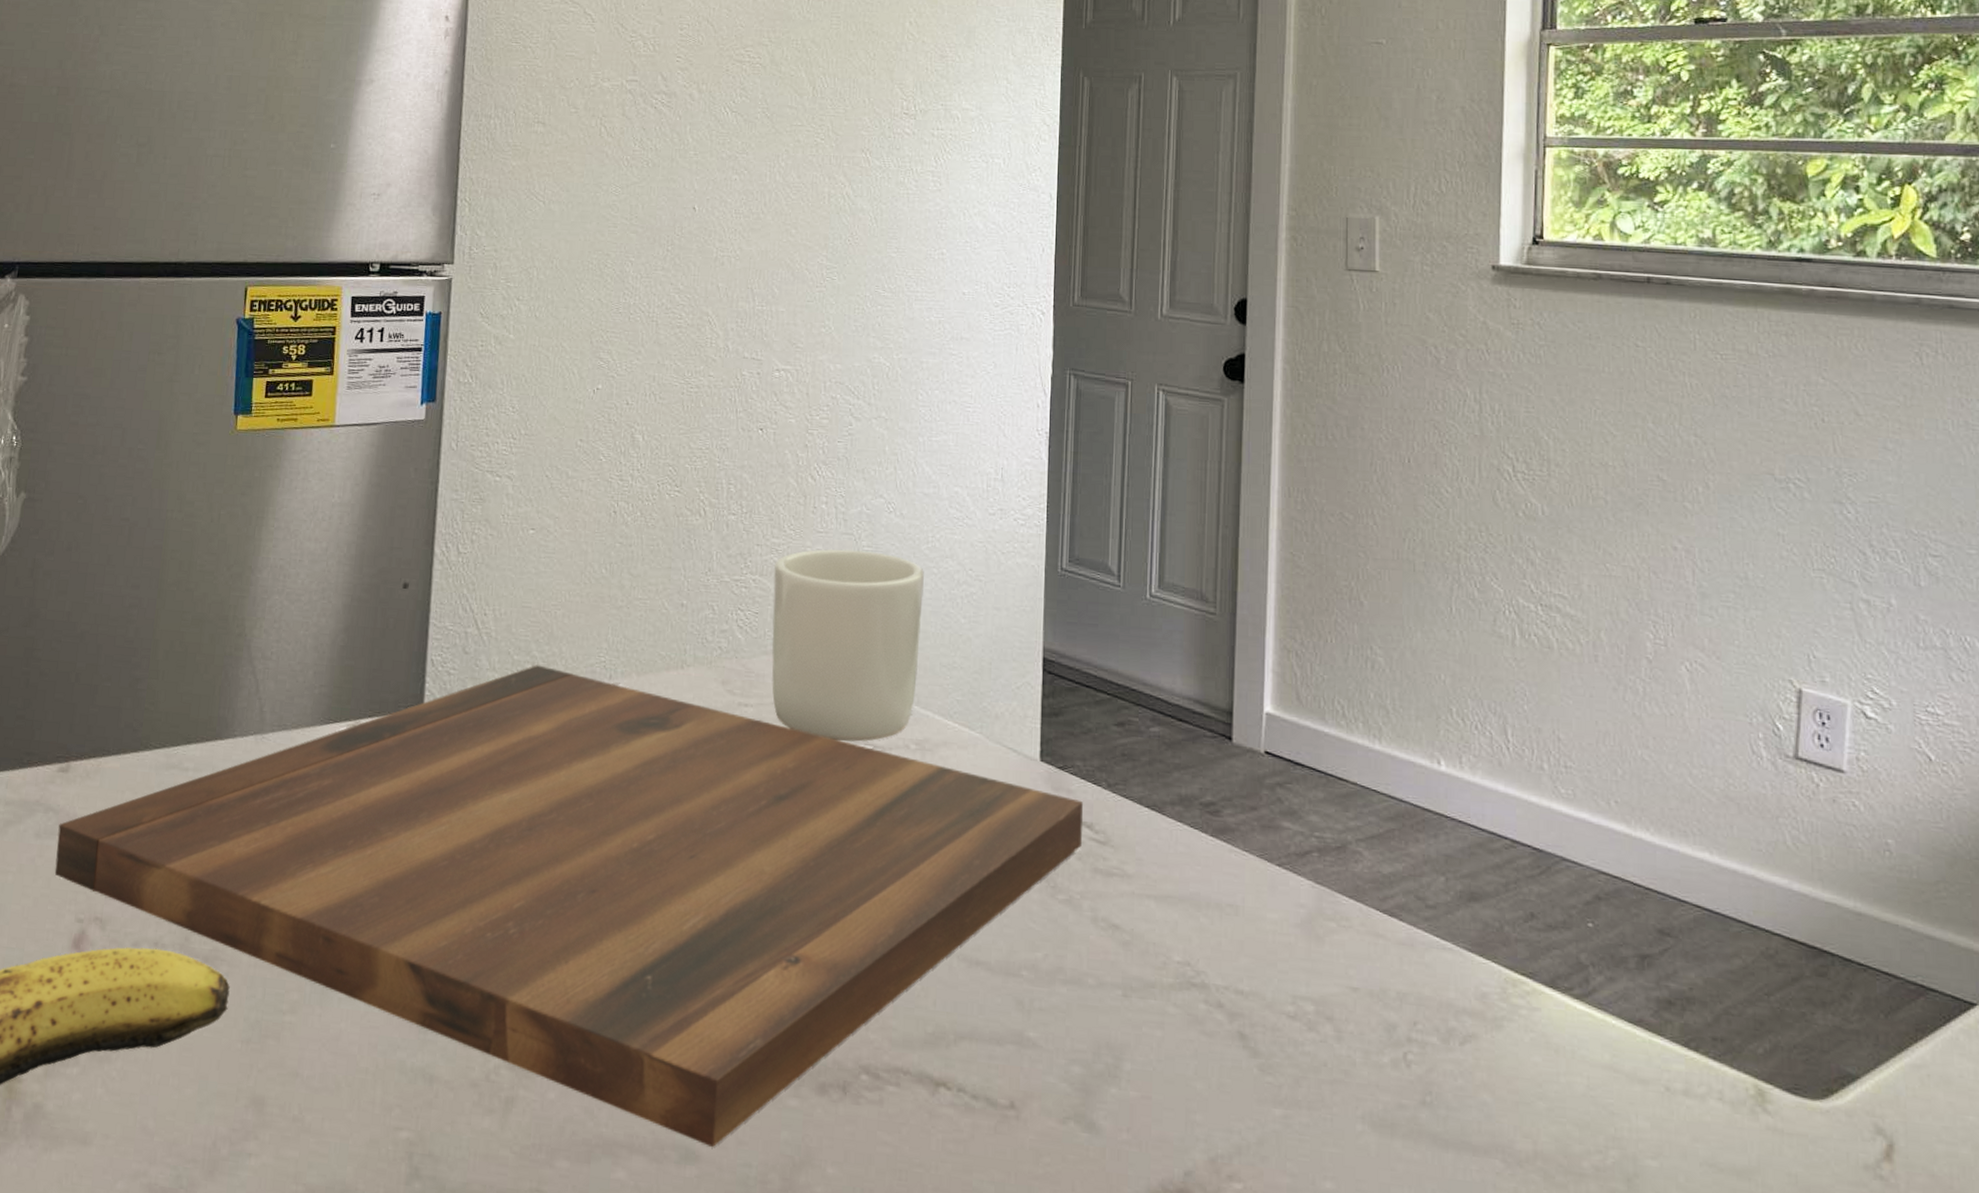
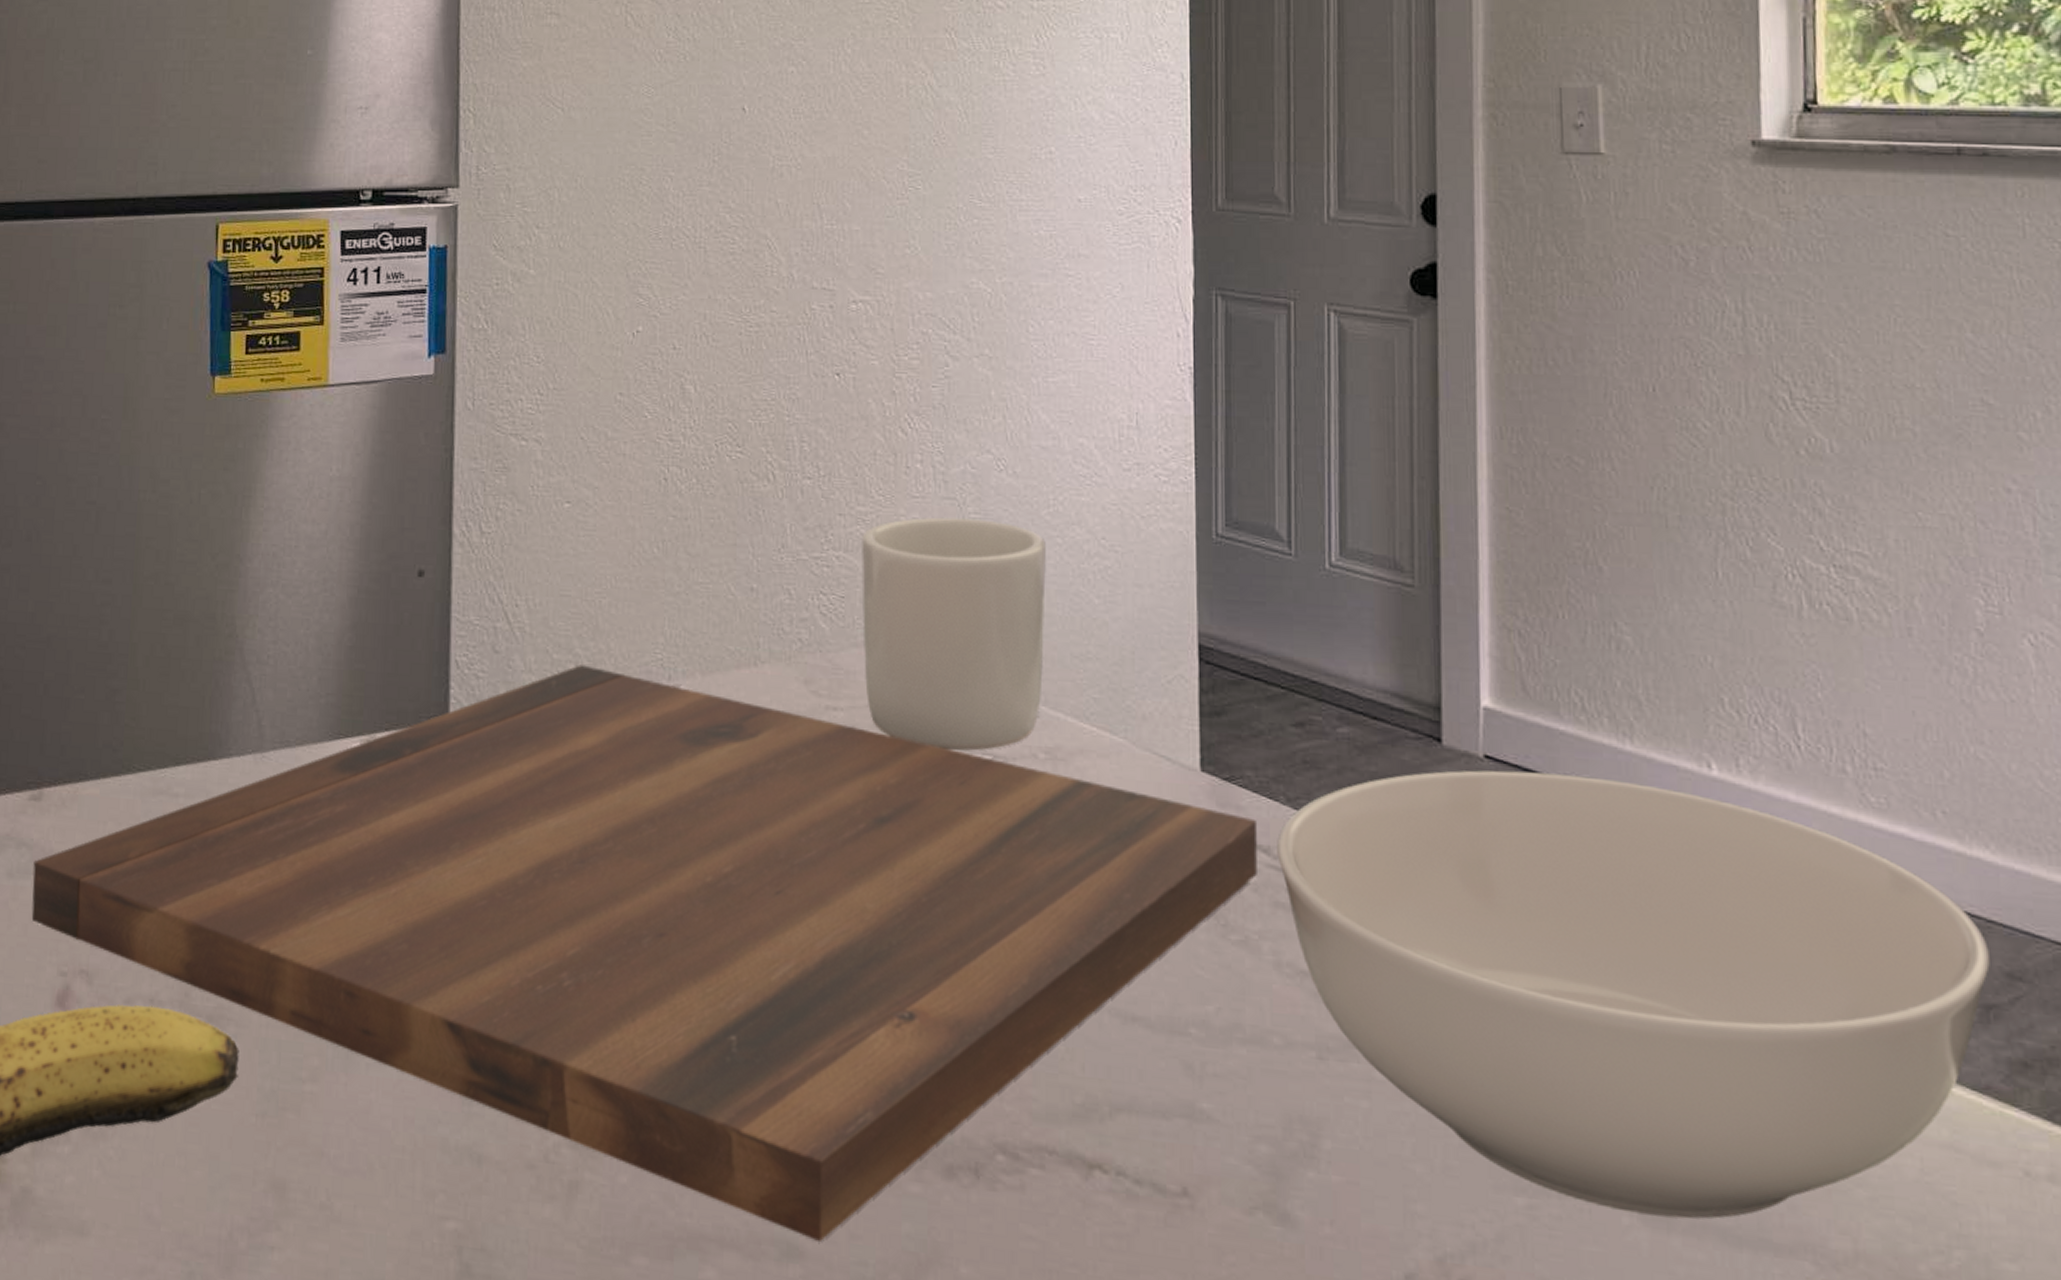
bowl: none [1098,763,1646,1126] -> present [1277,770,1990,1219]

